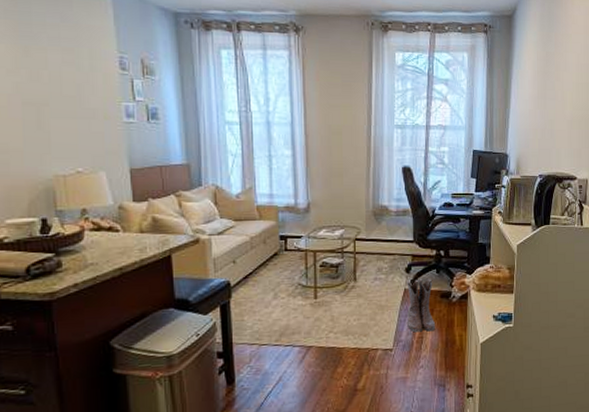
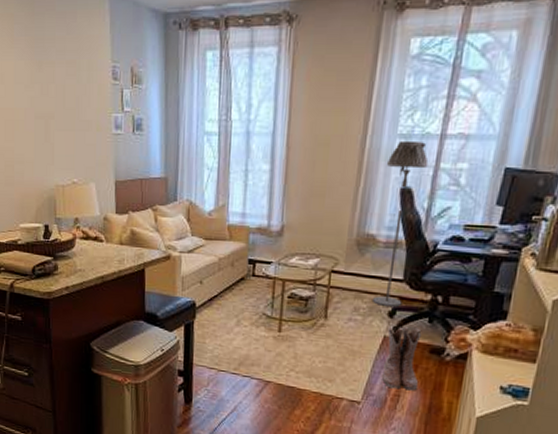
floor lamp: none [390,130,420,265] -> present [371,140,429,308]

